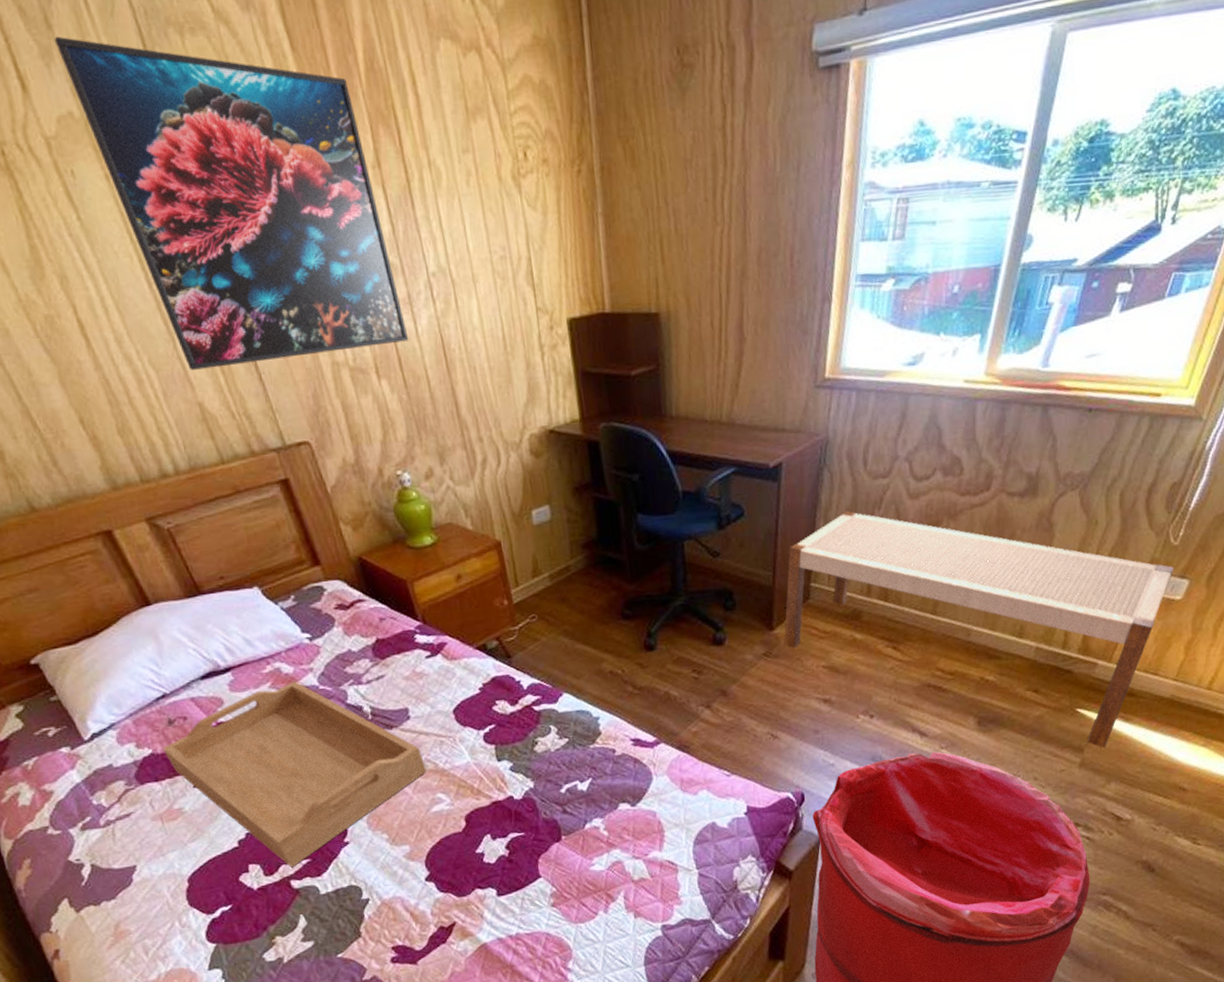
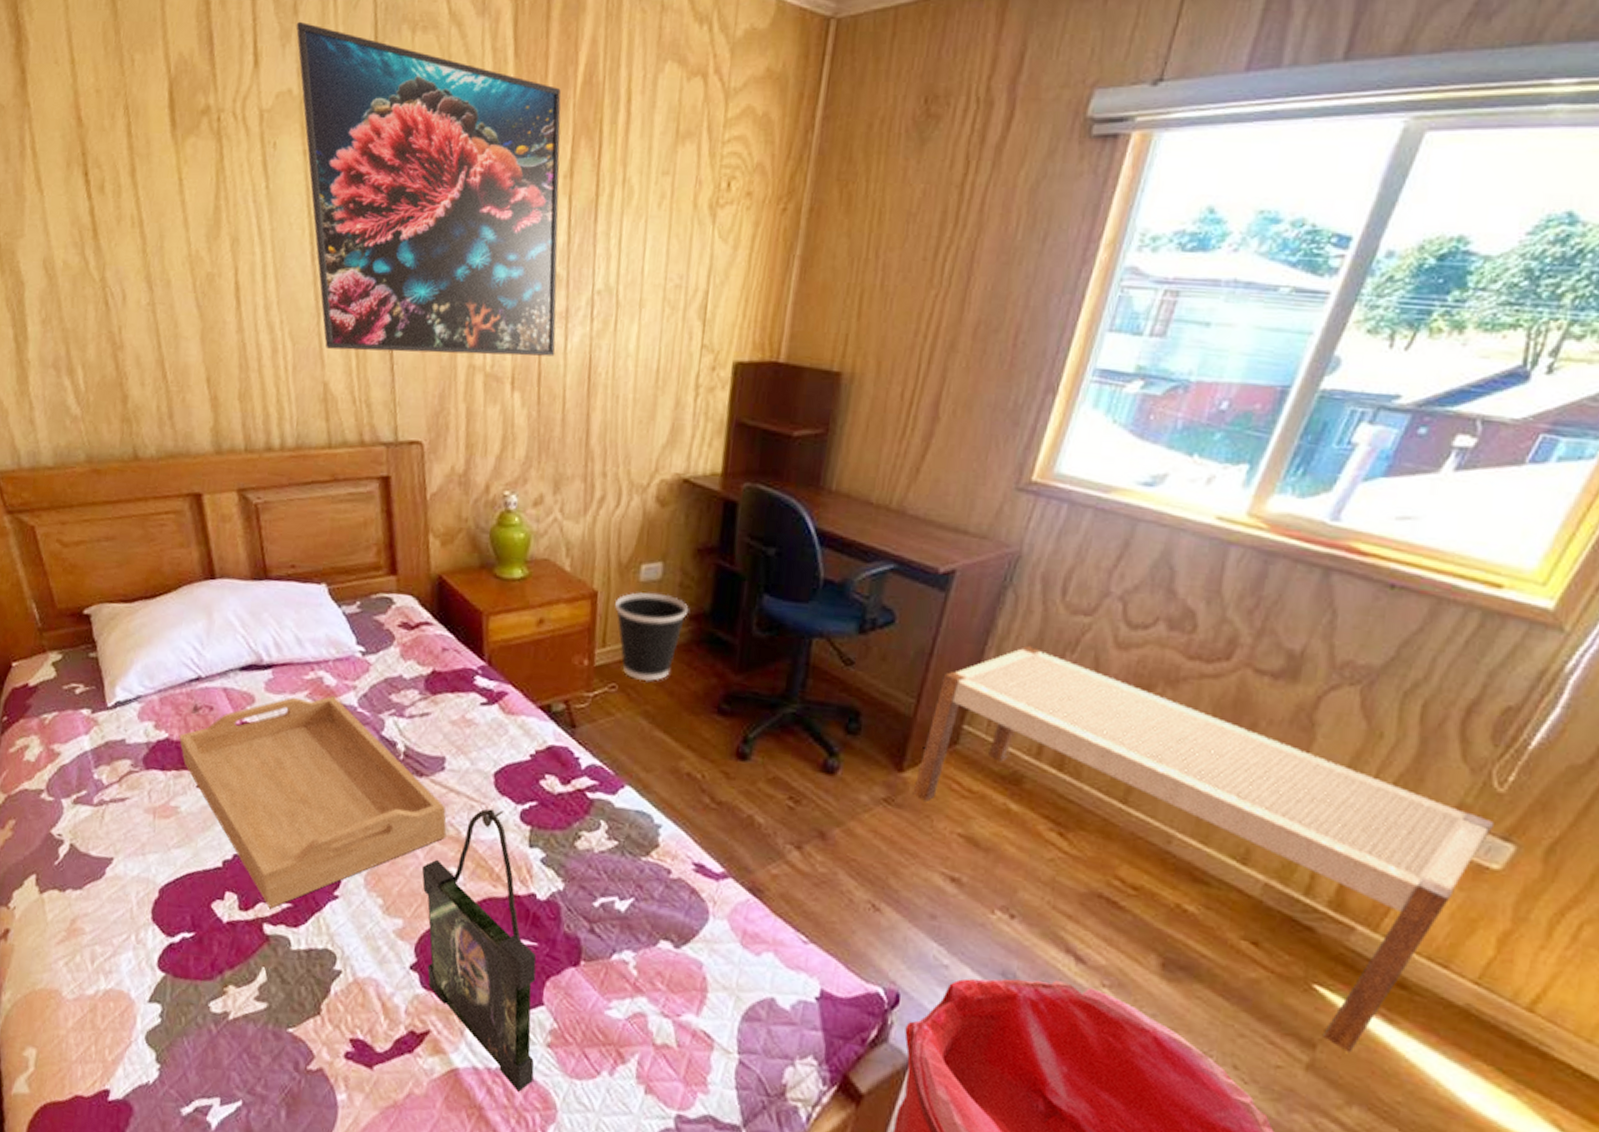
photo frame: none [413,738,548,946] -> present [421,809,537,1092]
wastebasket: none [518,530,580,608] -> present [615,592,689,682]

